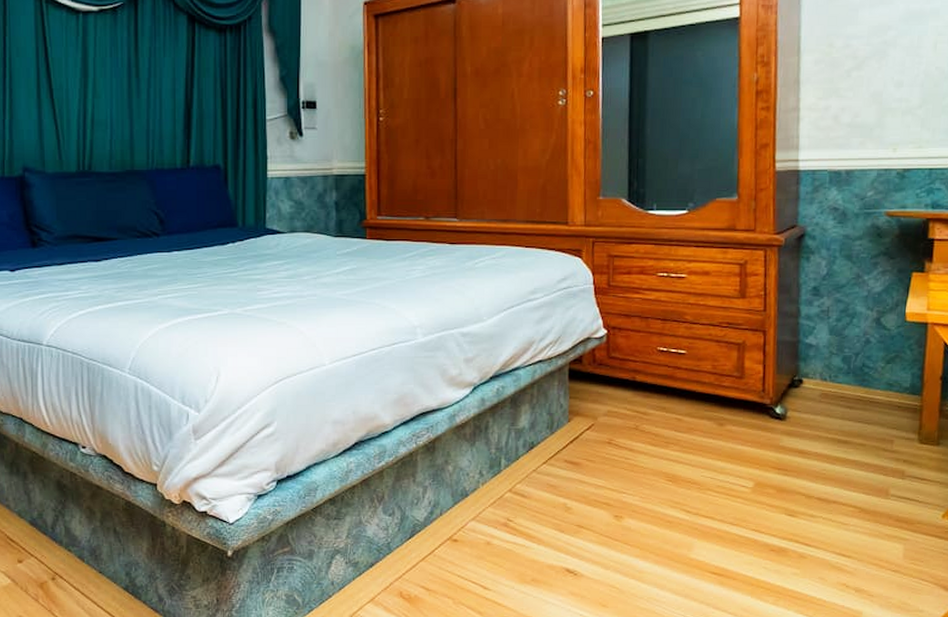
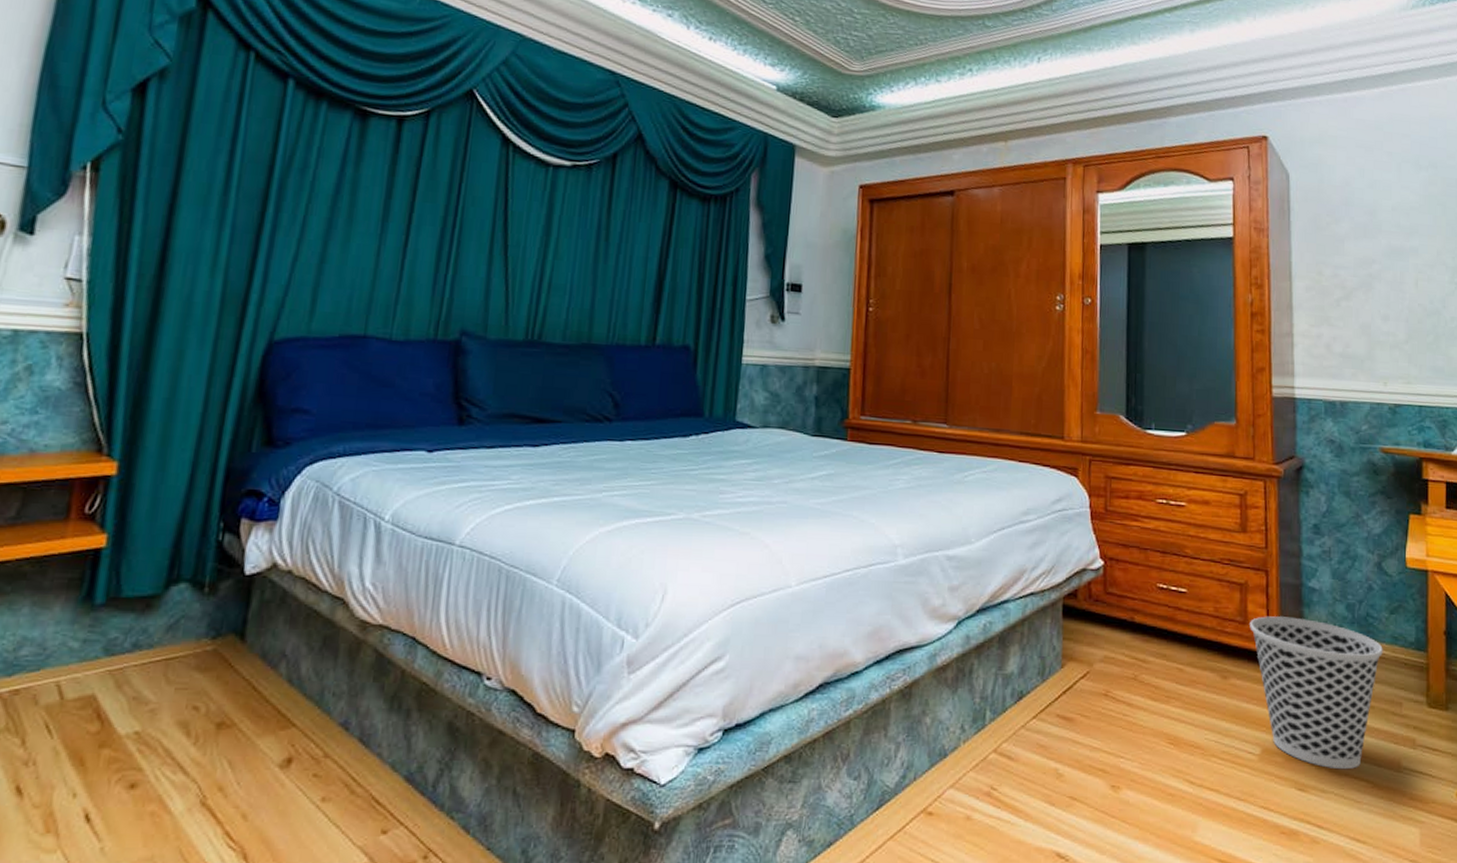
wastebasket: none [746,370,877,498] -> present [1250,616,1383,770]

